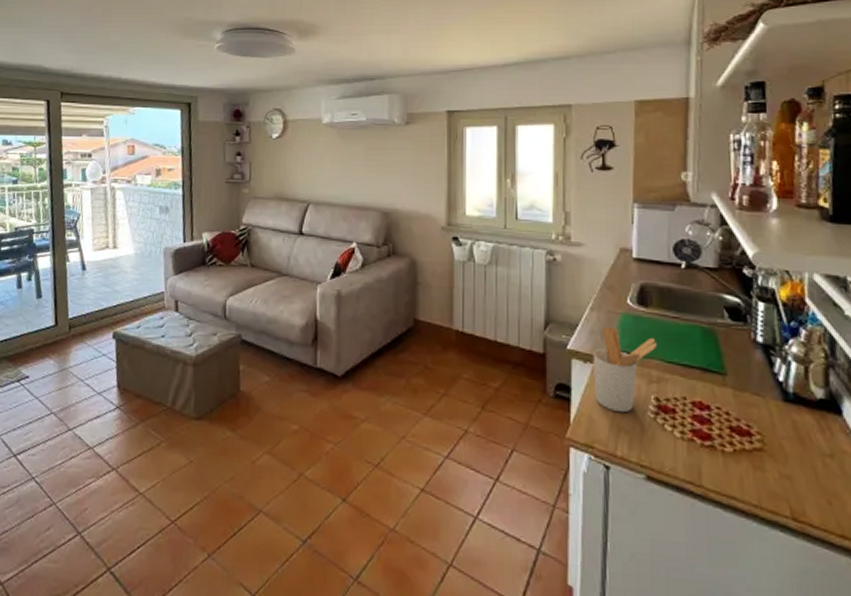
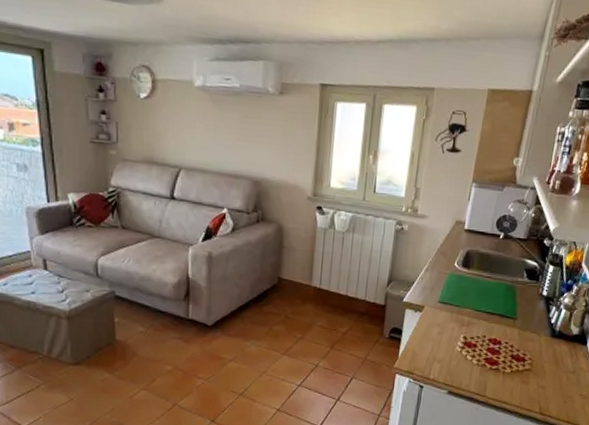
utensil holder: present [592,326,657,413] -> none [419,284,471,348]

